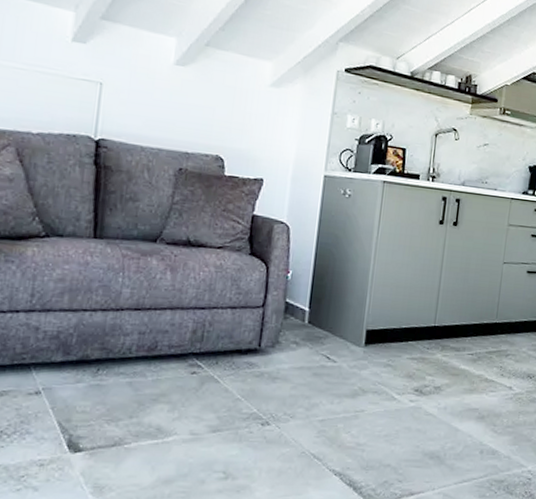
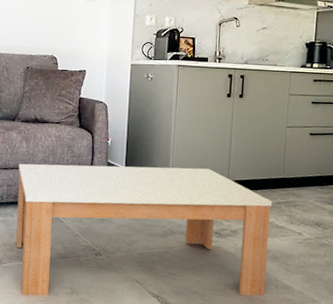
coffee table: none [147,302,482,487] -> present [16,163,272,296]

